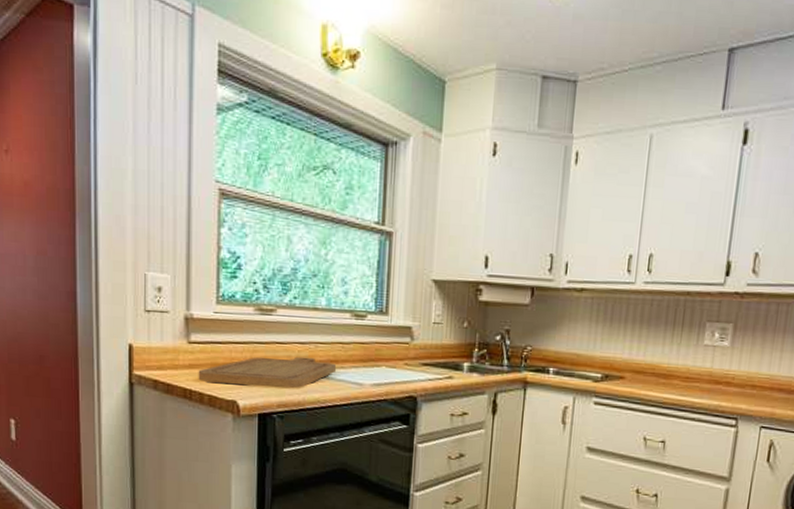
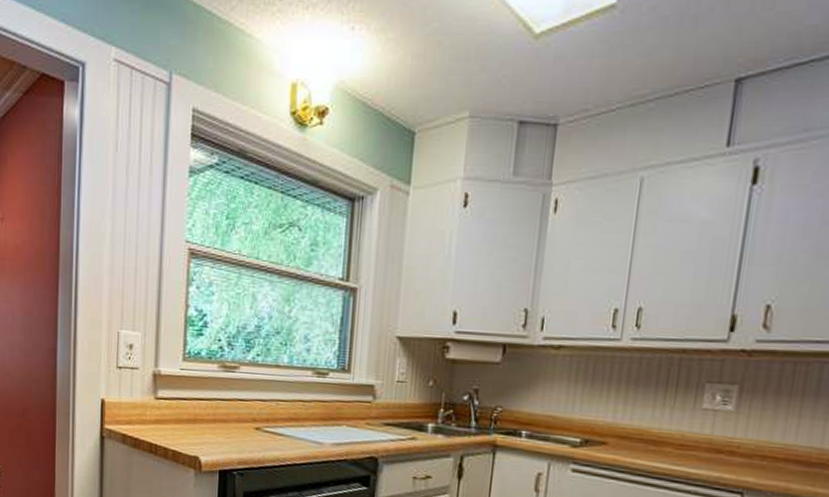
chopping board: present [198,356,337,389] -> none [163,414,297,447]

